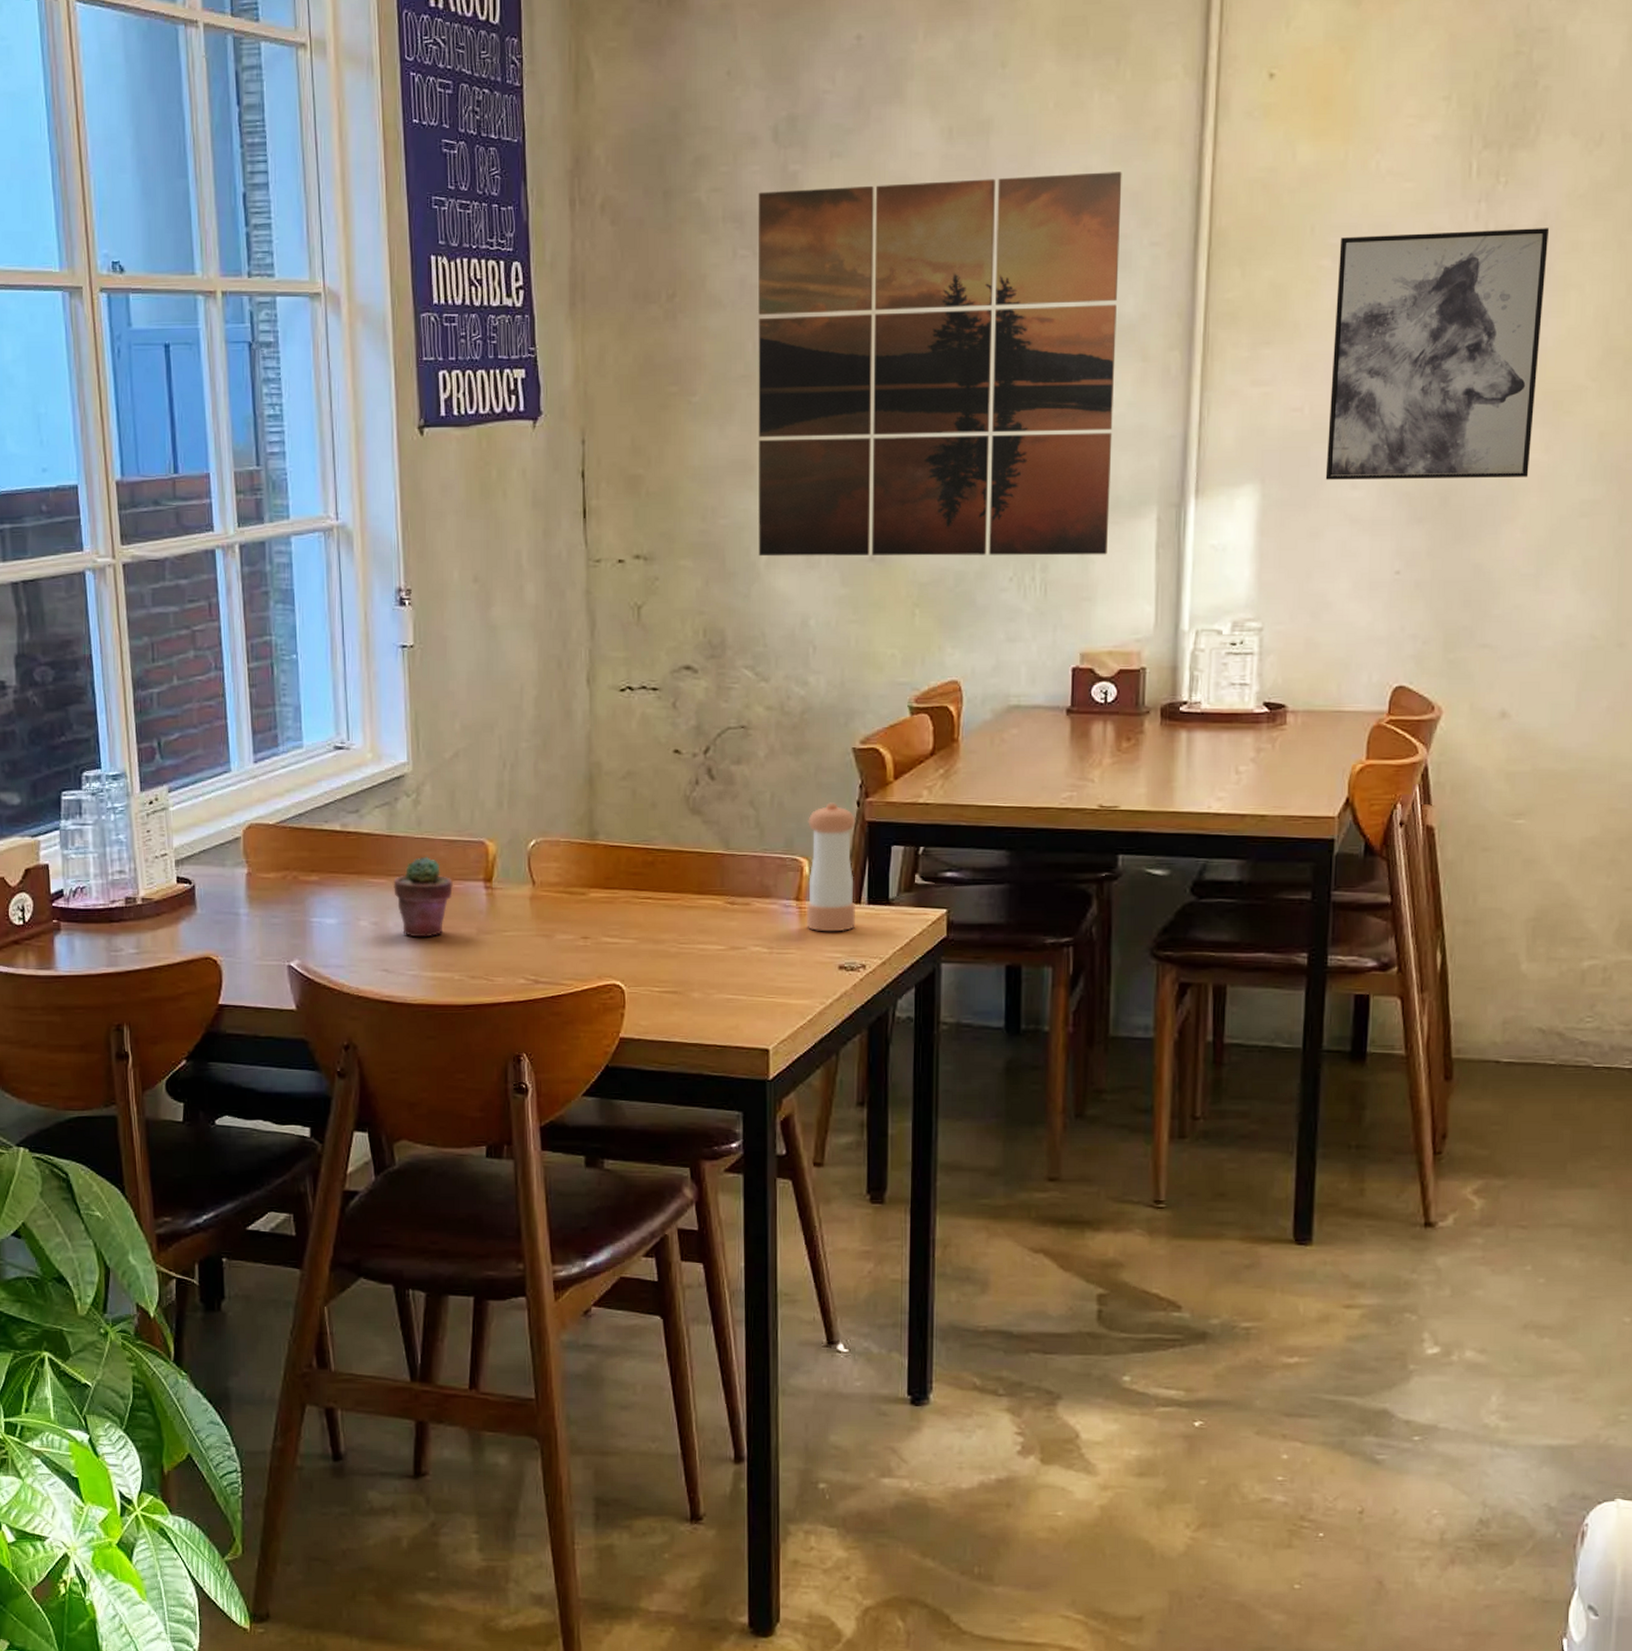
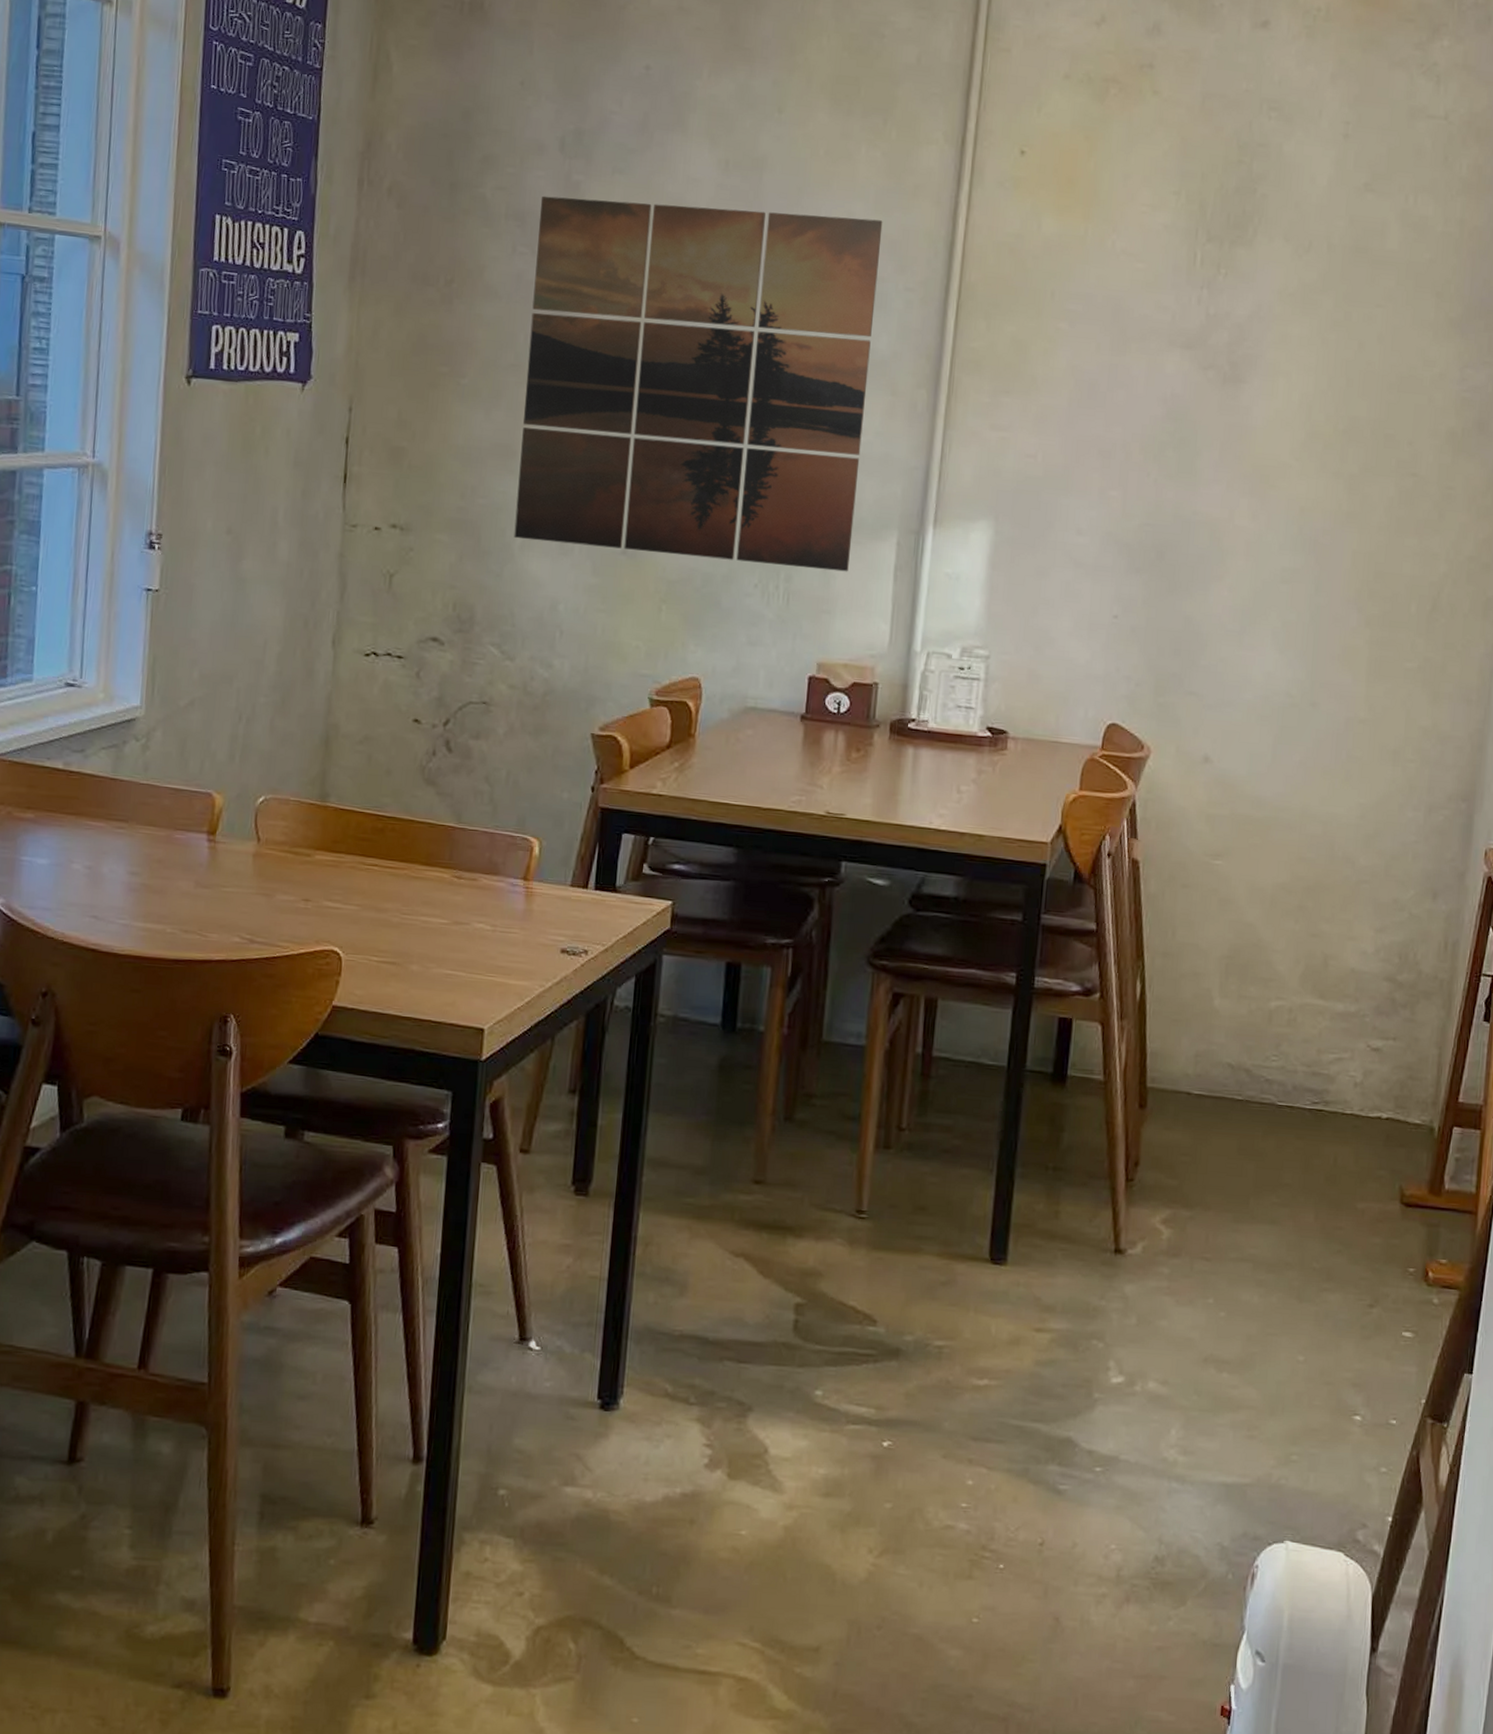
potted succulent: present [393,856,453,938] -> none [112,803,175,887]
pepper shaker: present [807,802,856,932] -> none [532,785,589,915]
wall art: present [1325,228,1549,480] -> none [1054,305,1262,541]

